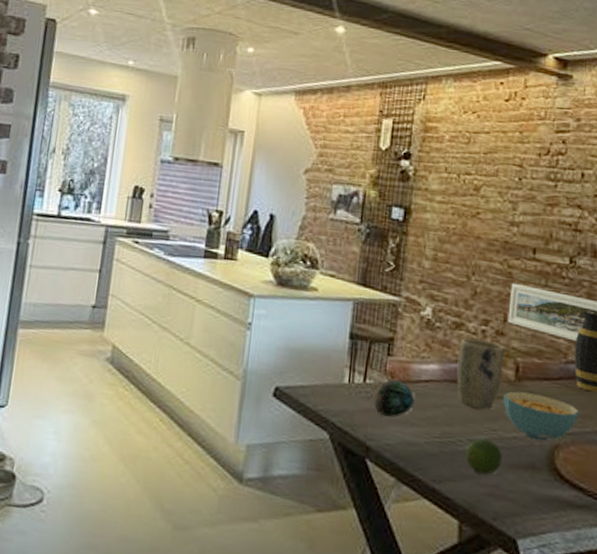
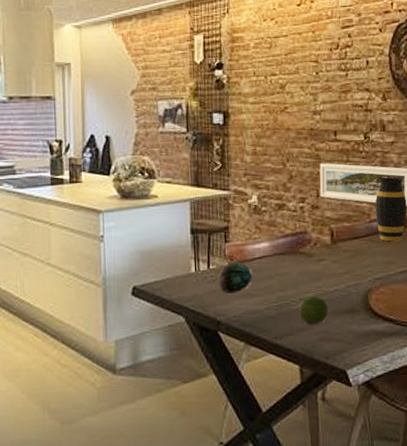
plant pot: present [456,338,504,410] -> none [283,215,321,273]
cereal bowl: present [503,391,579,441] -> none [323,251,384,289]

